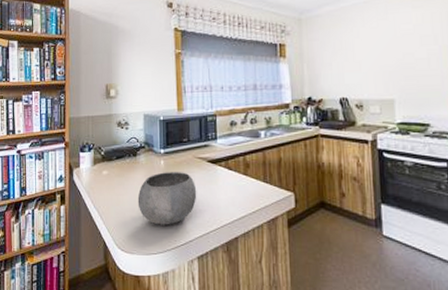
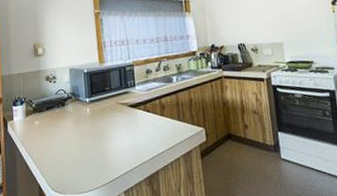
bowl: present [137,172,197,225] -> none [67,117,121,166]

